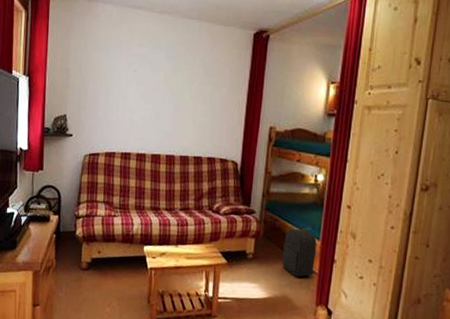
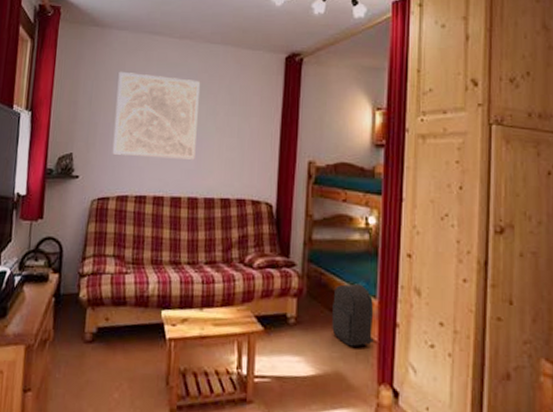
wall art: none [101,42,177,123] -> present [112,71,200,160]

